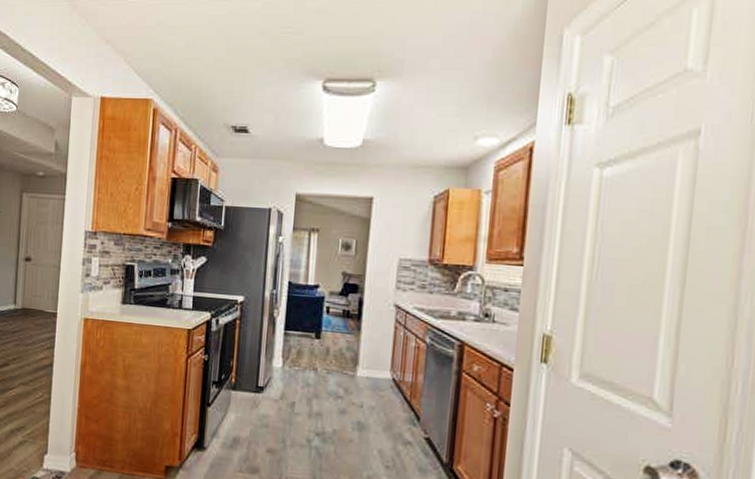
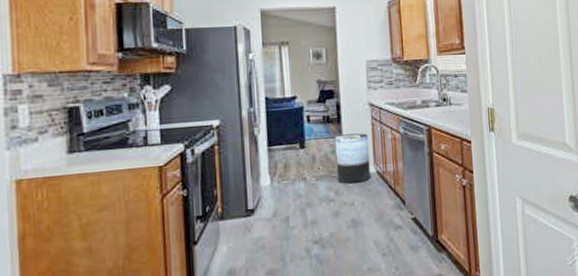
trash can: none [348,332,388,387] -> present [334,133,370,184]

